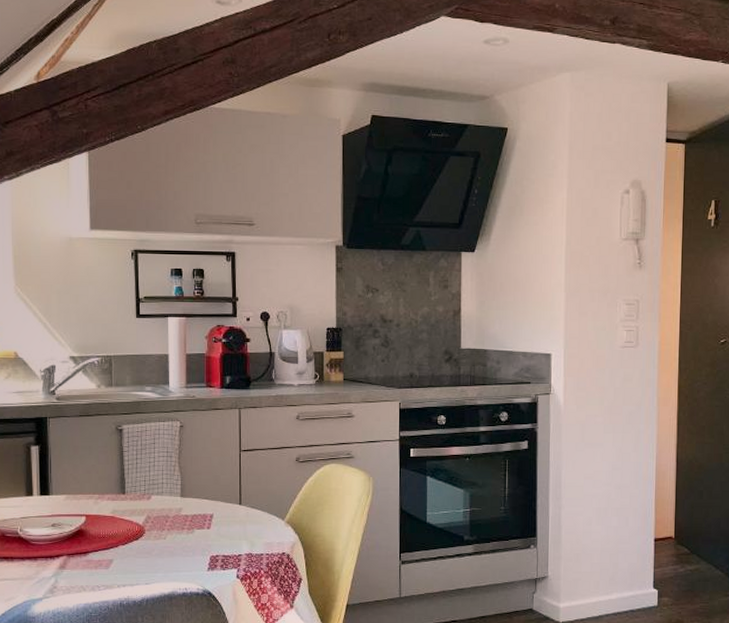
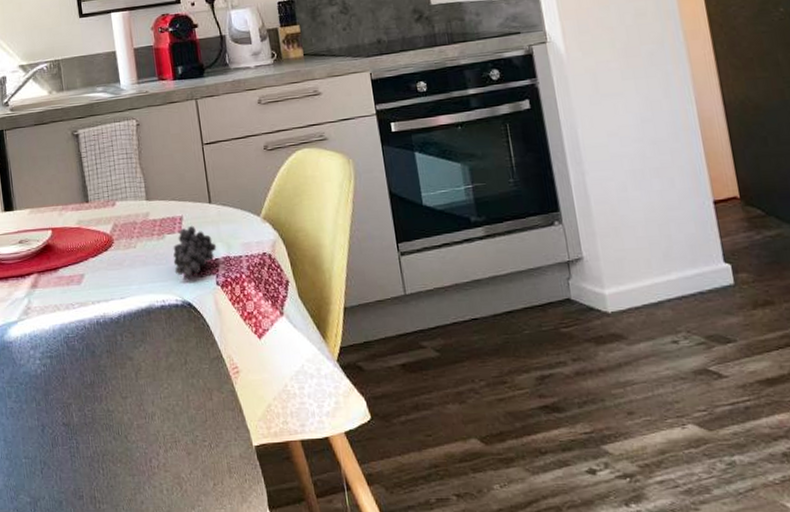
fruit: none [199,523,241,570] -> present [173,225,217,278]

